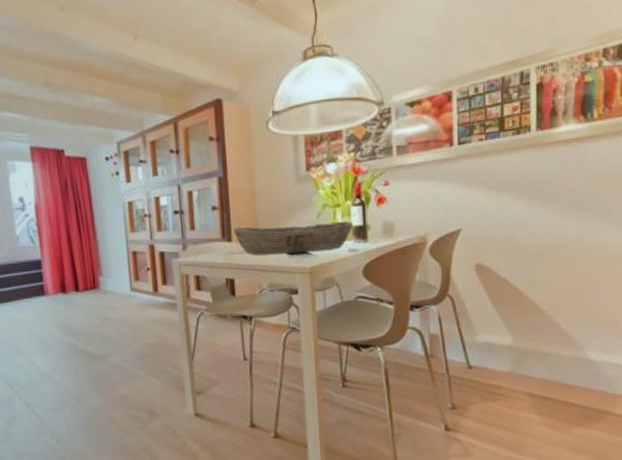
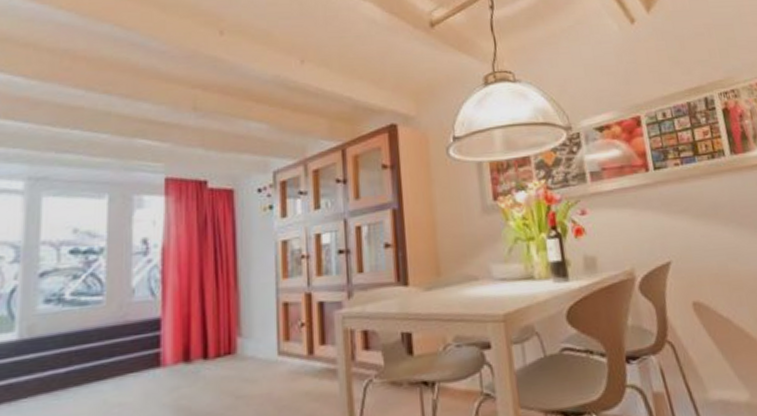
basket: present [233,221,353,256] -> none [410,256,550,303]

